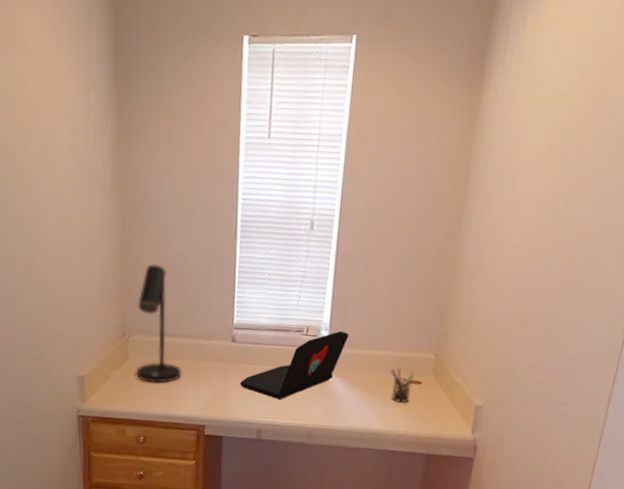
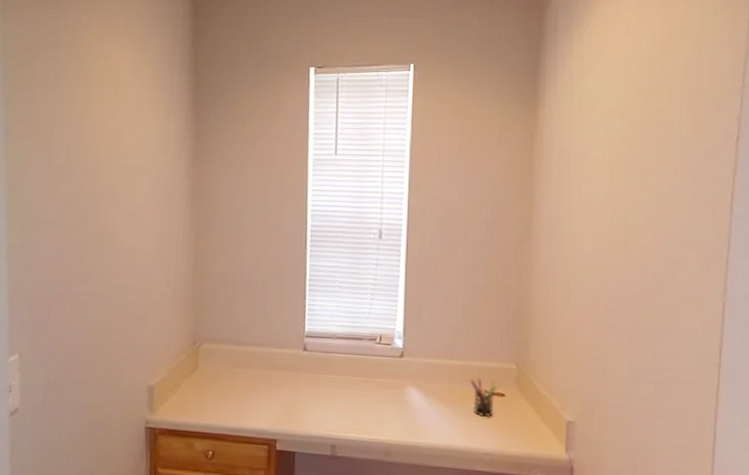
desk lamp: present [136,264,182,384] -> none [206,273,253,394]
laptop: present [240,330,349,401] -> none [312,339,424,413]

